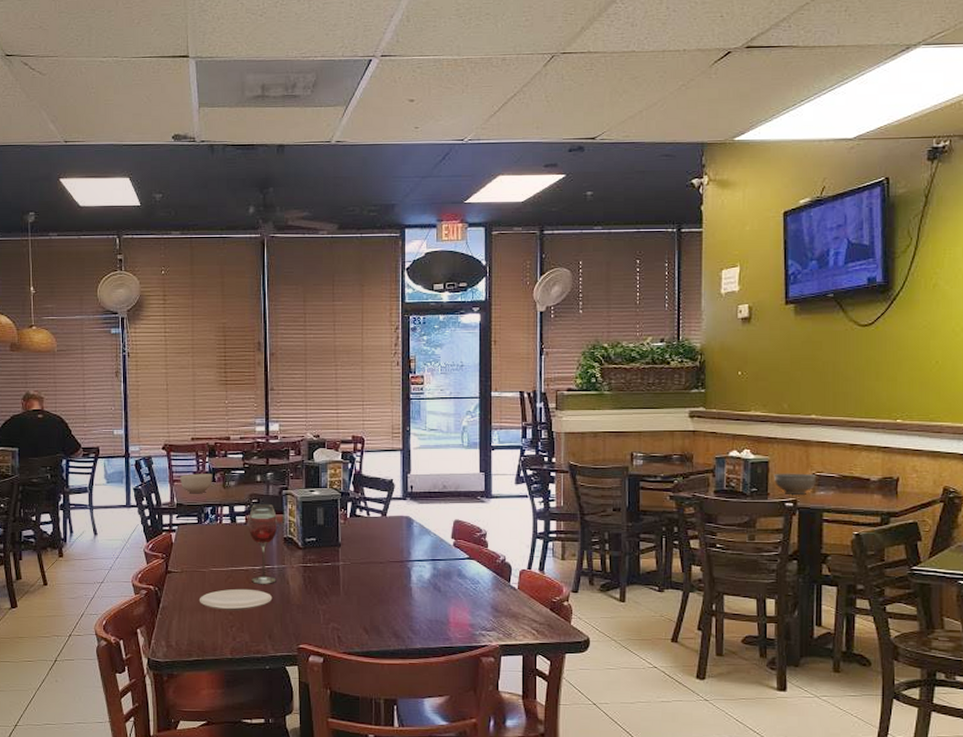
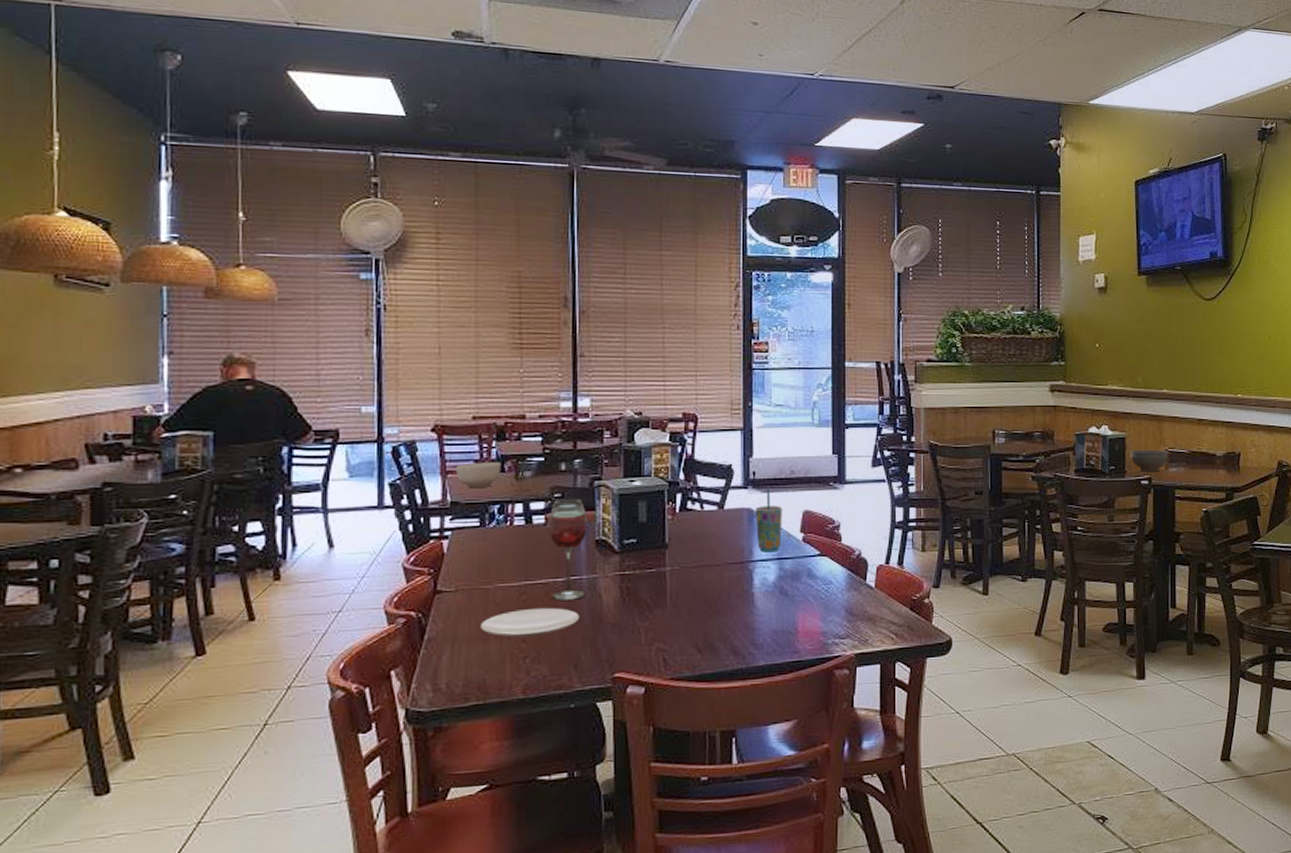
cup: none [412,499,436,555] -> present [755,487,782,554]

